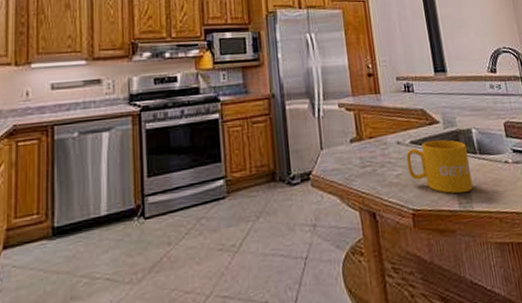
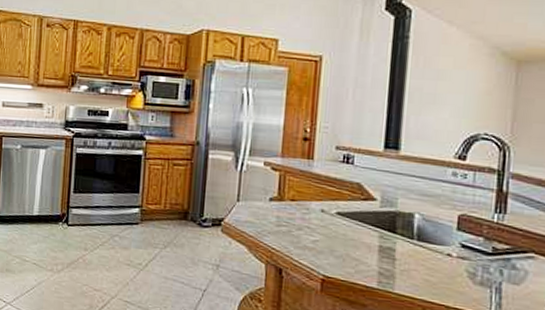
mug: present [406,139,473,194] -> none [327,215,403,274]

